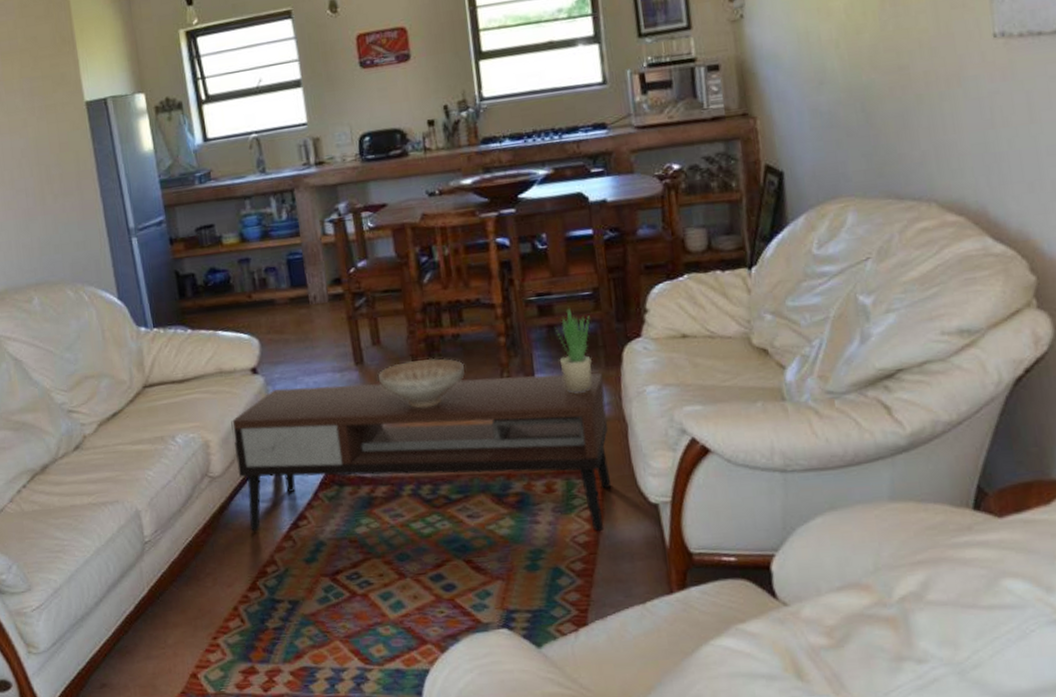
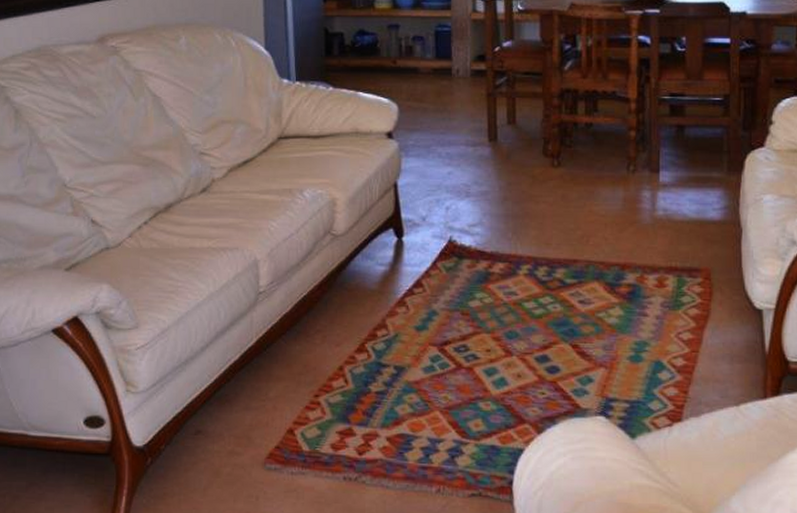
coffee table: present [231,373,612,531] -> none [360,155,724,330]
decorative bowl: present [378,358,465,408] -> none [509,143,594,191]
potted plant: present [555,306,592,394] -> none [684,109,718,194]

